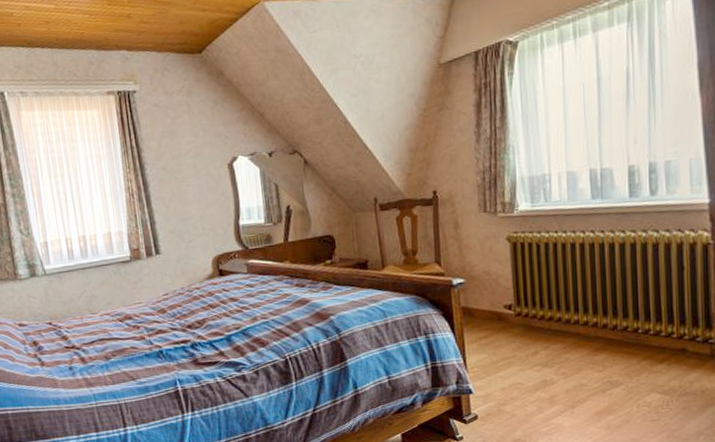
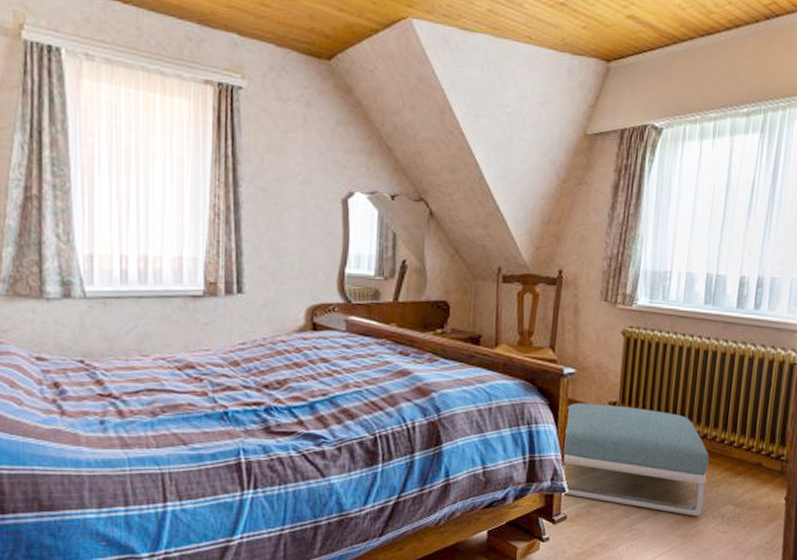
footstool: none [461,307,625,408] -> present [564,403,709,517]

